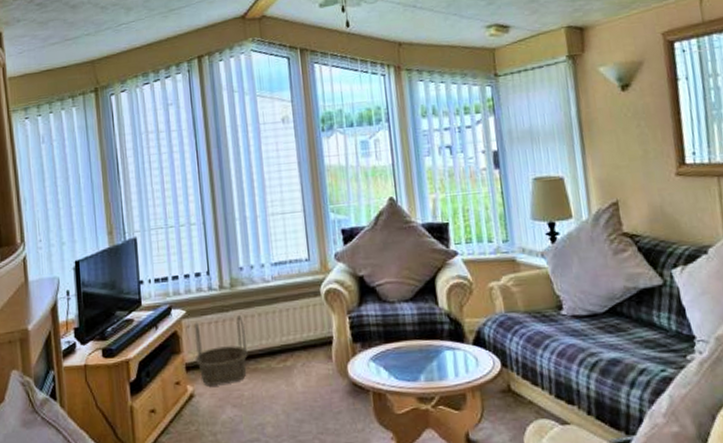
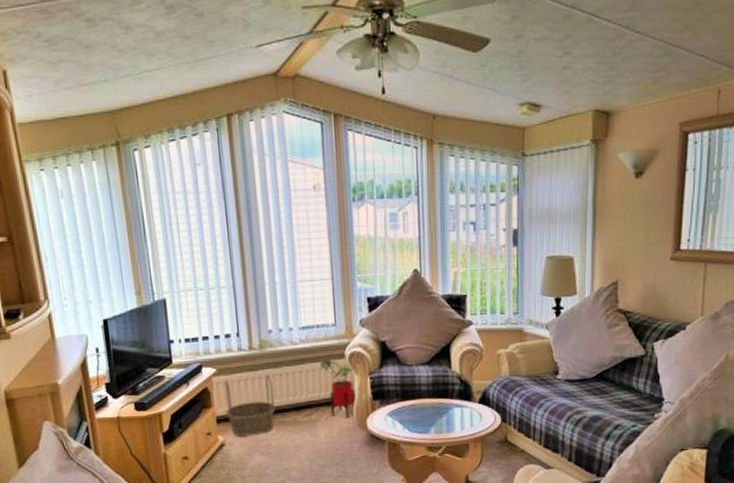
house plant: none [293,291,334,363] -> present [319,354,356,417]

